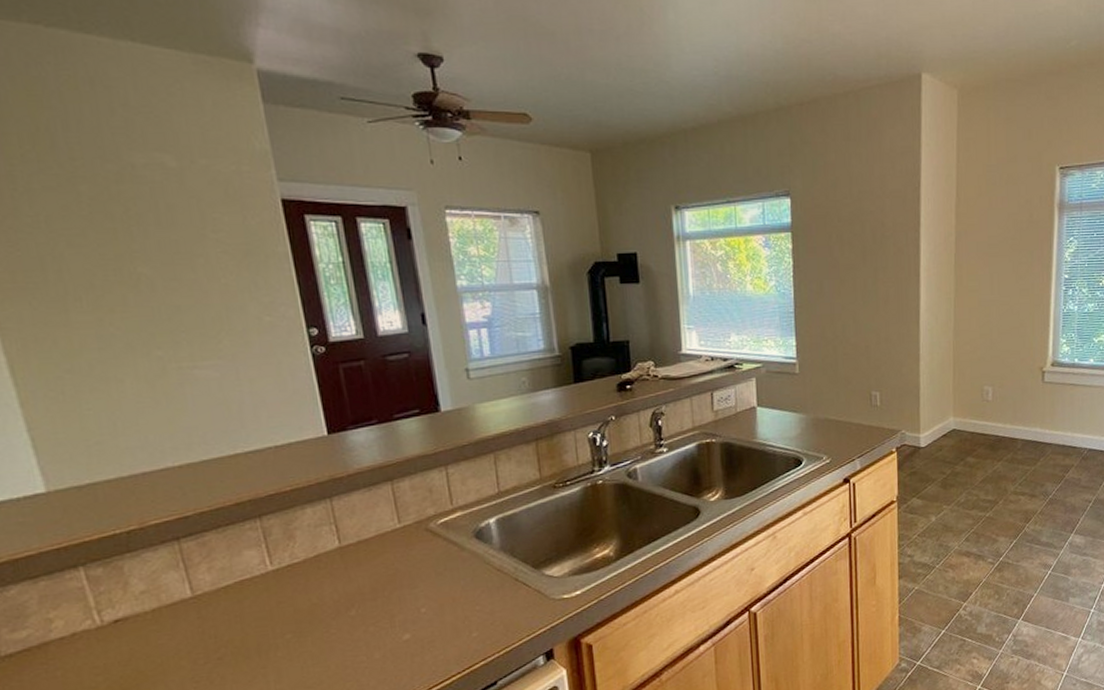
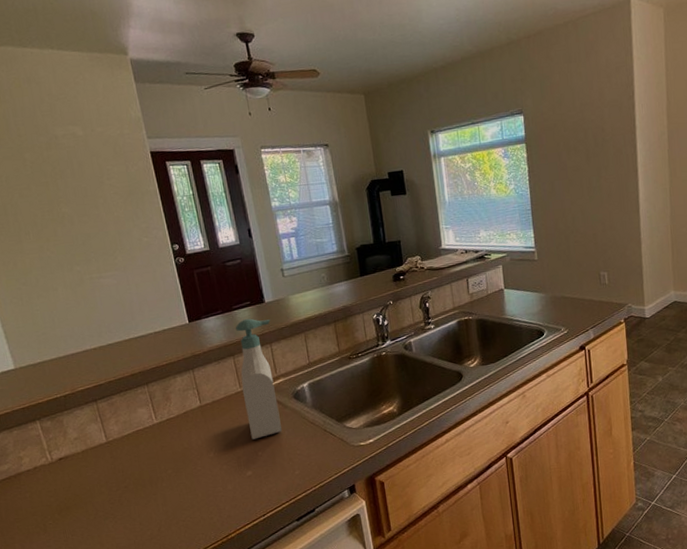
soap bottle: none [396,431,456,592] -> present [235,318,282,440]

